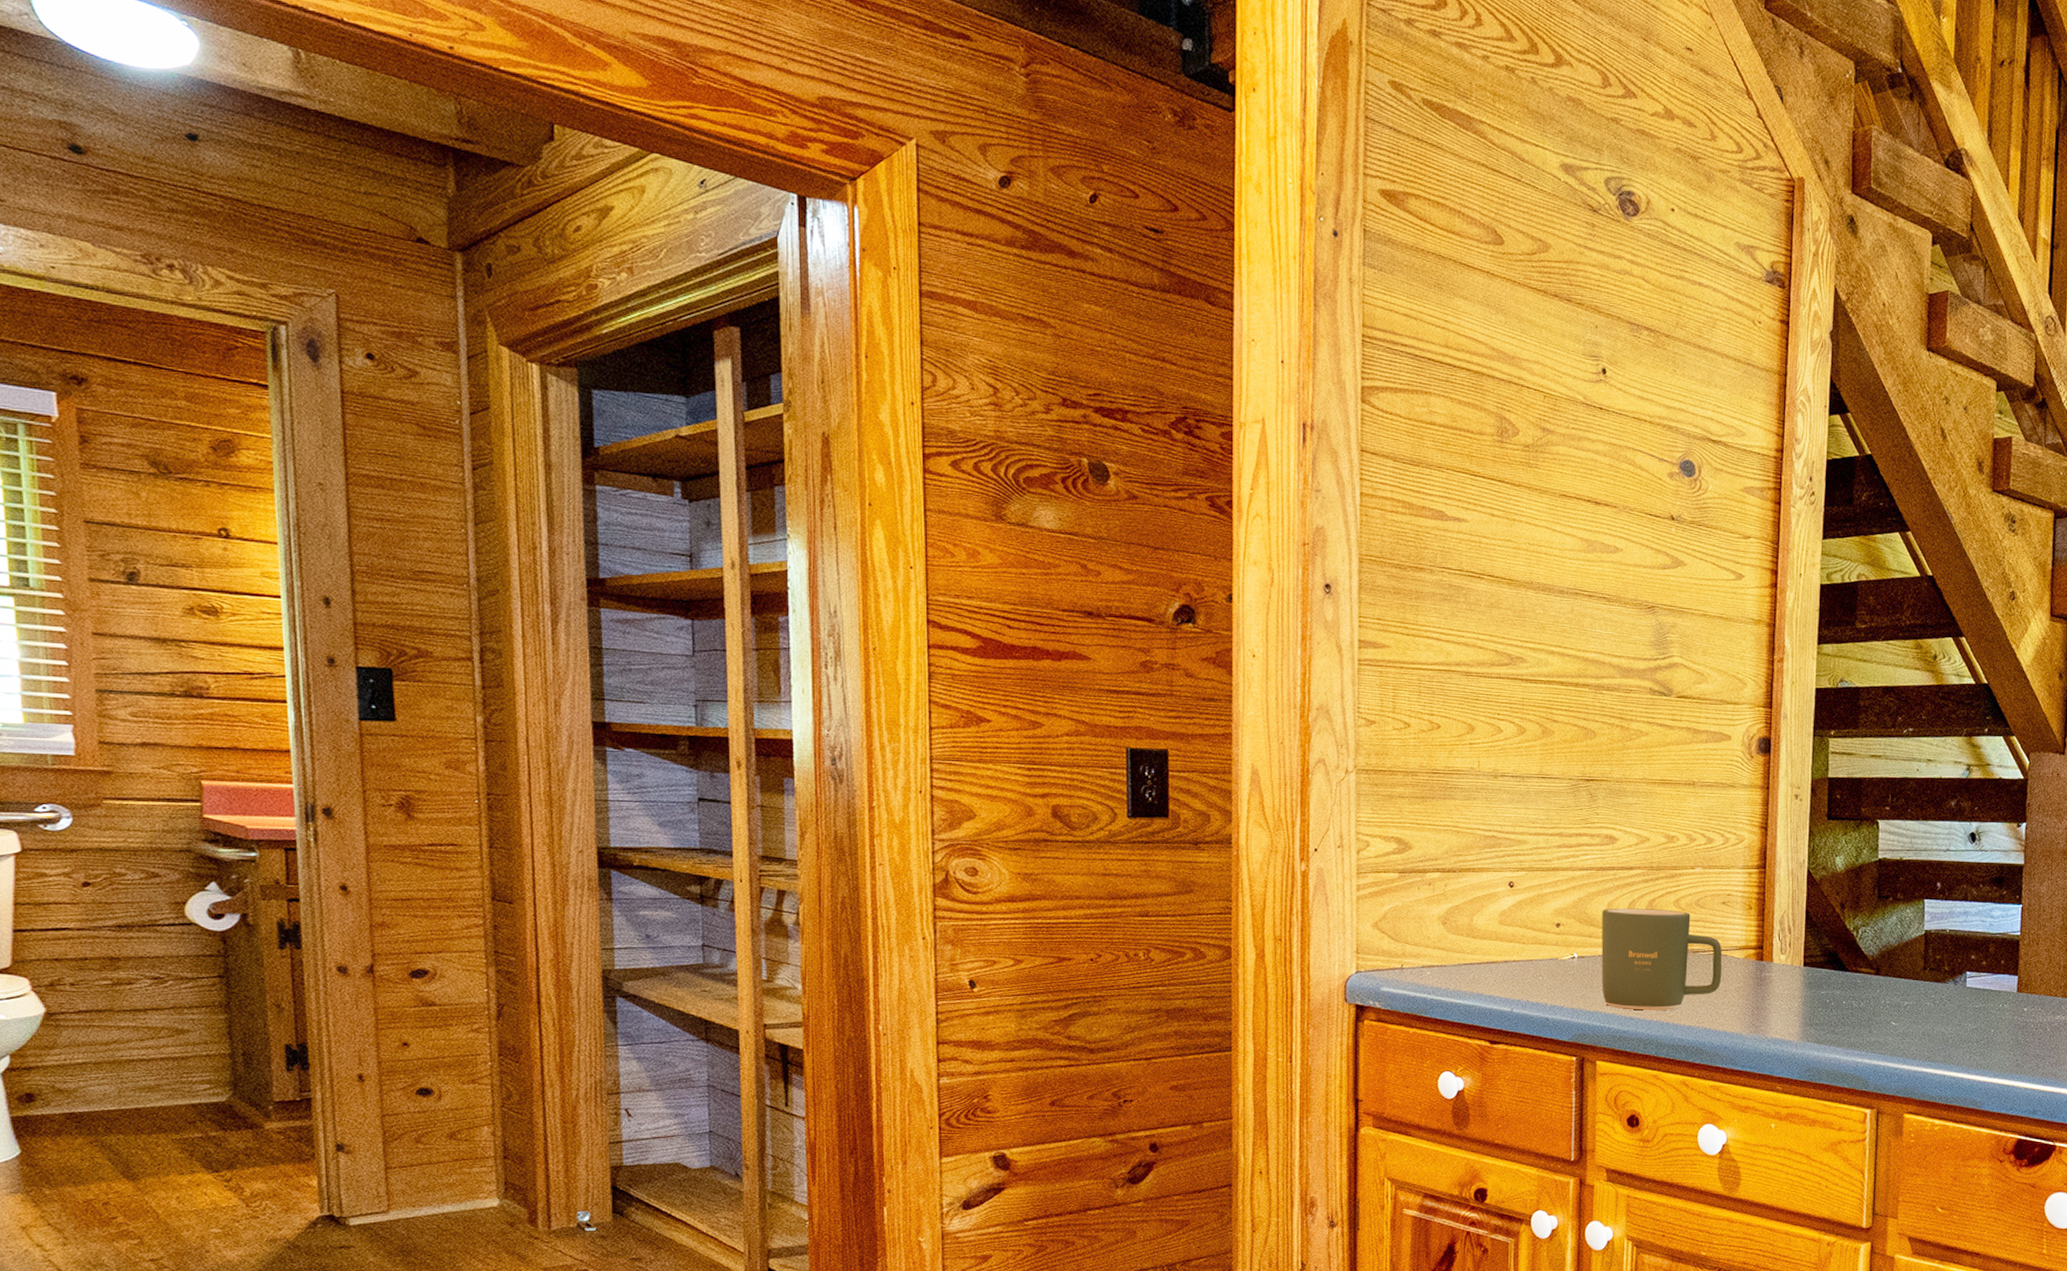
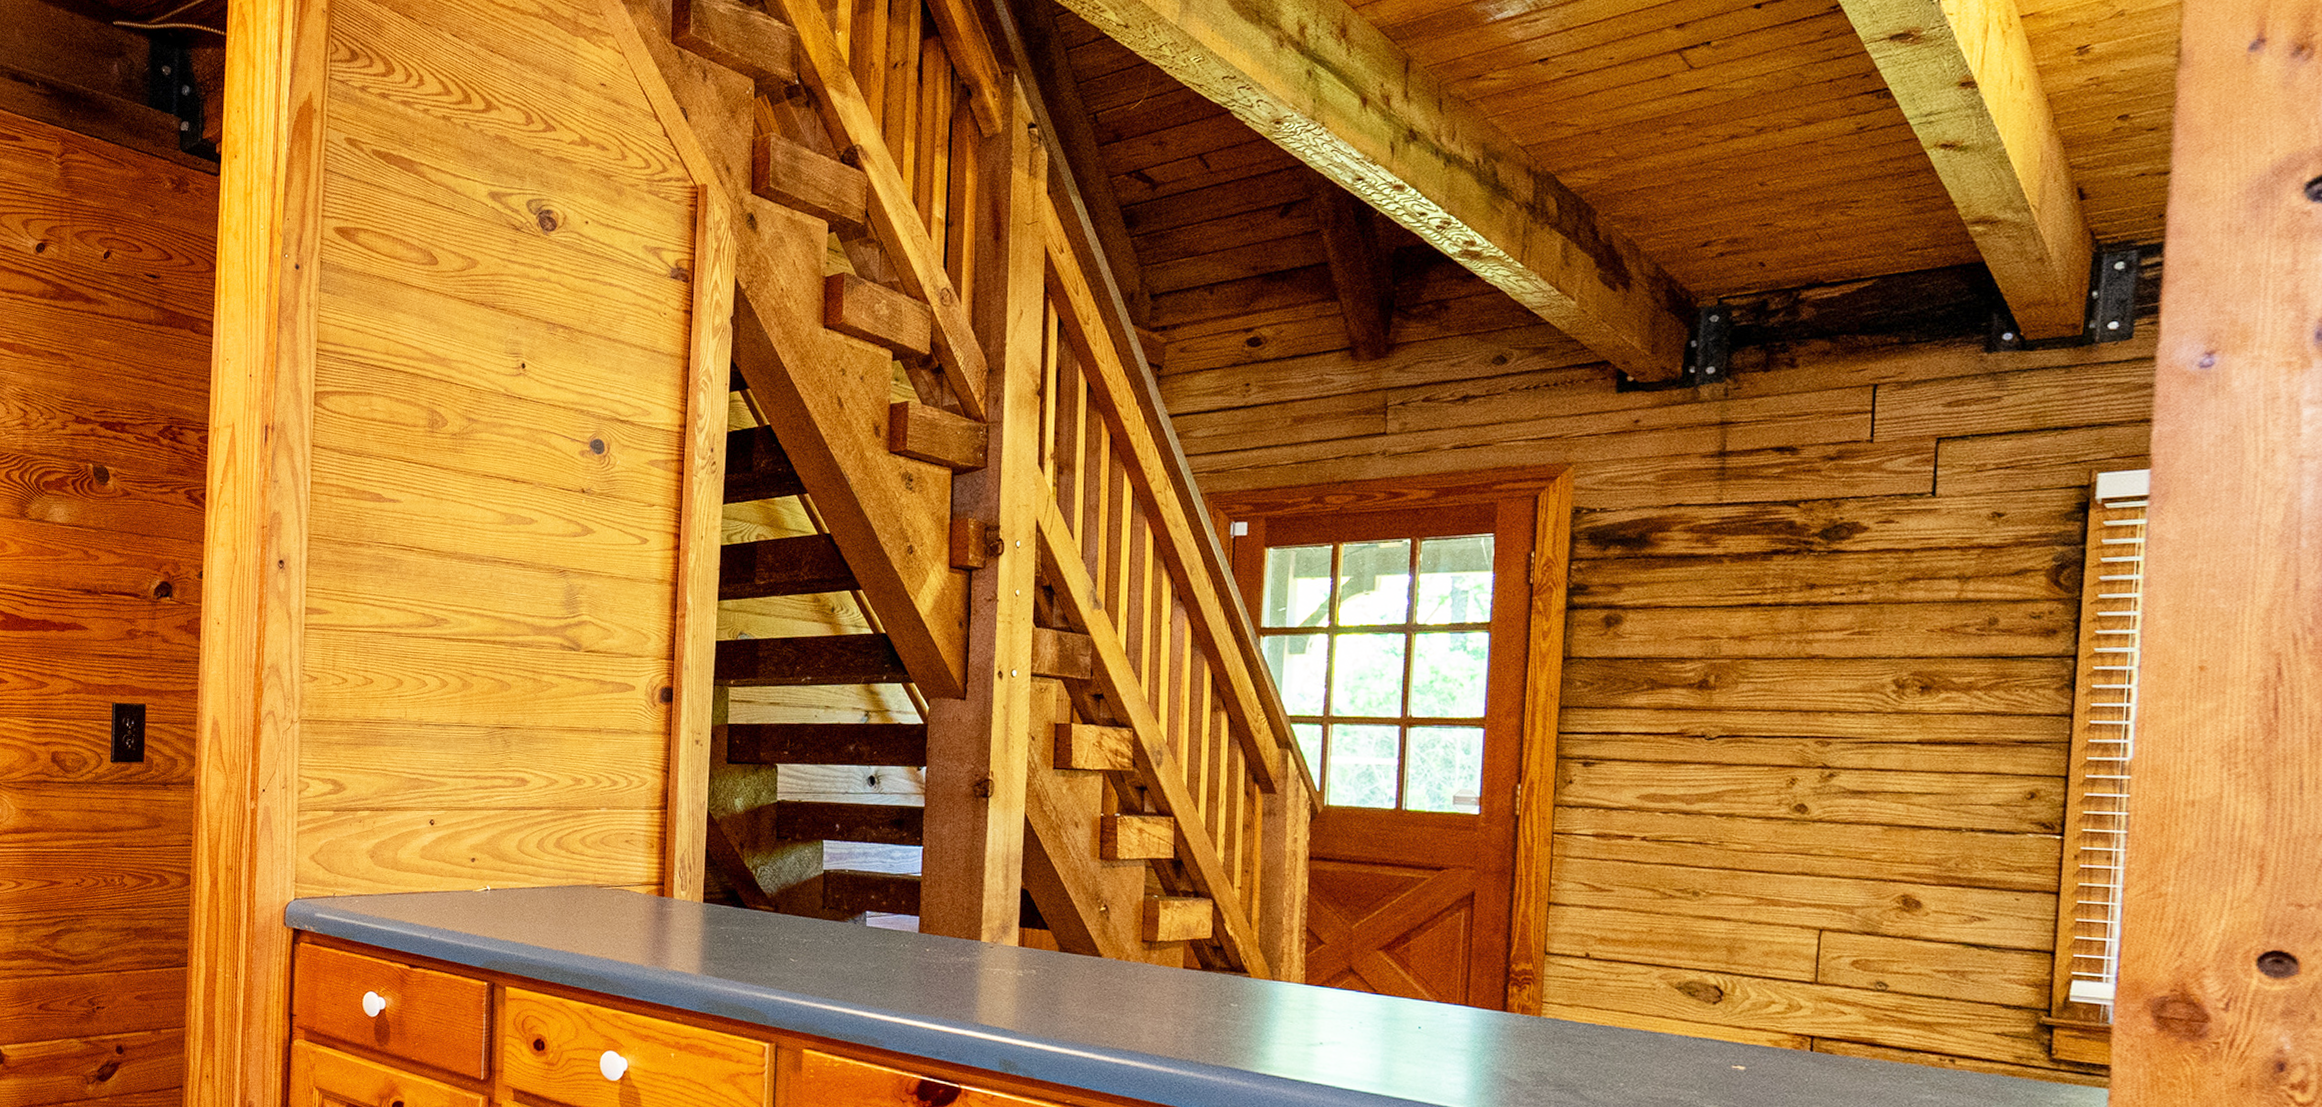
mug: present [1601,908,1722,1011] -> none [512,845,625,942]

